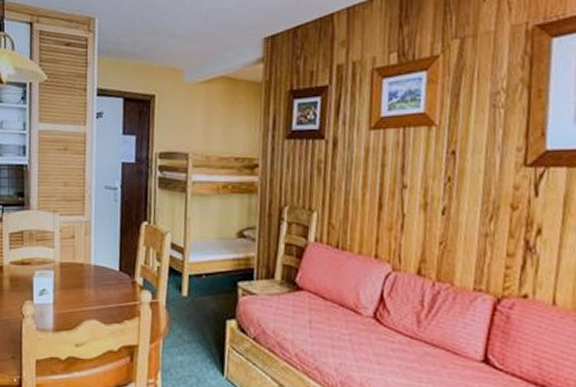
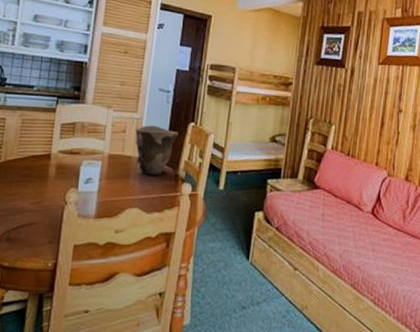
vase: none [85,228,131,284] -> present [135,125,179,176]

